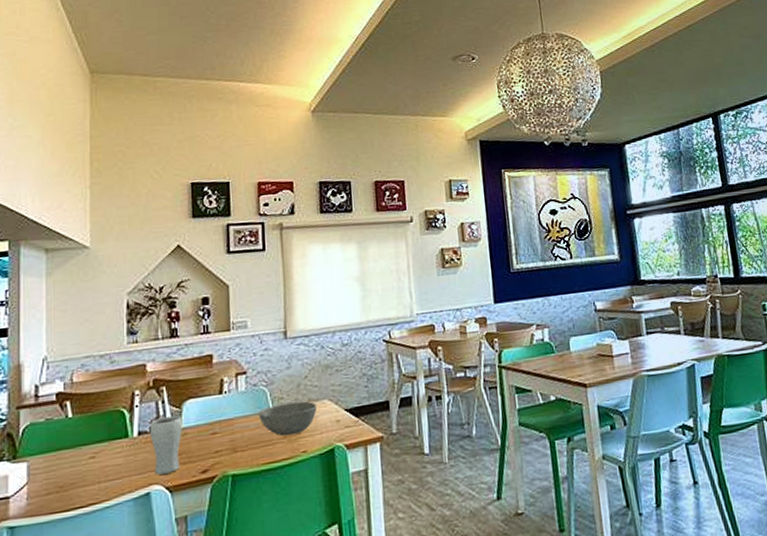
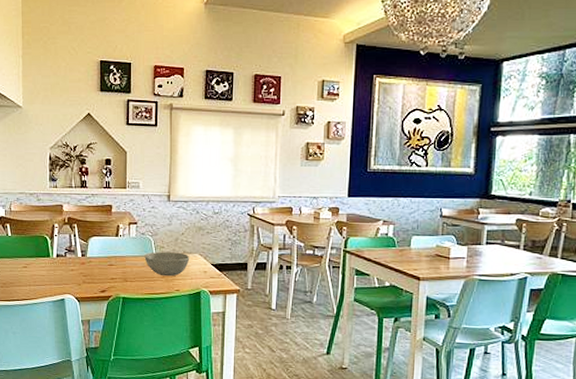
drinking glass: present [149,415,183,475] -> none [64,246,88,288]

